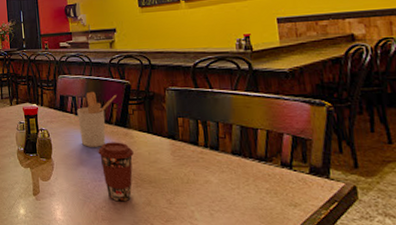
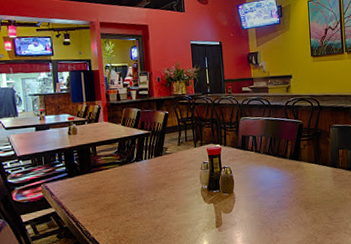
utensil holder: present [77,91,117,147] -> none [257,130,291,180]
coffee cup: present [98,142,134,202] -> none [274,173,304,224]

